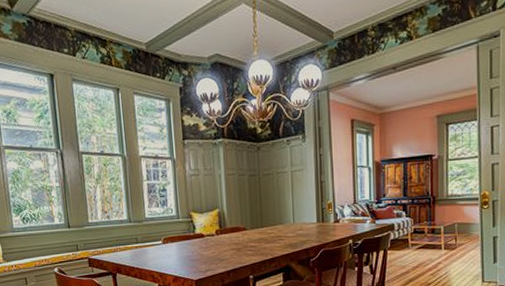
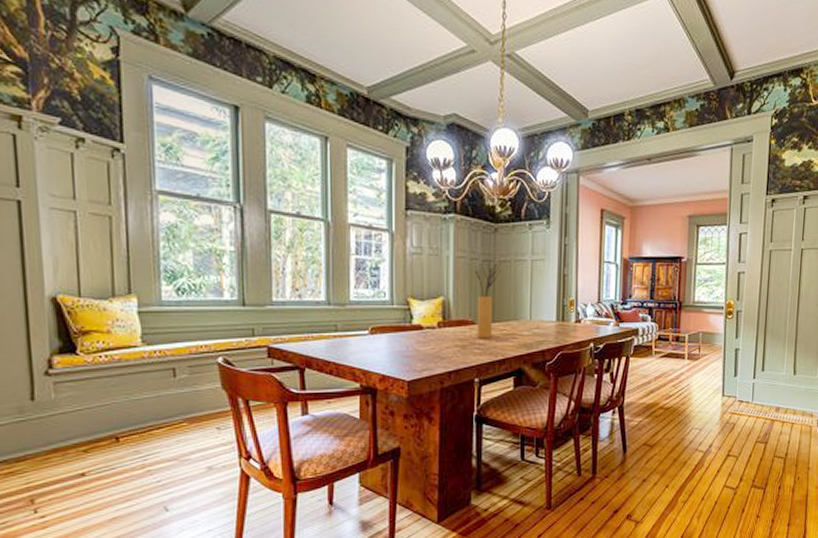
vase: none [243,175,266,242] -> present [474,260,502,339]

